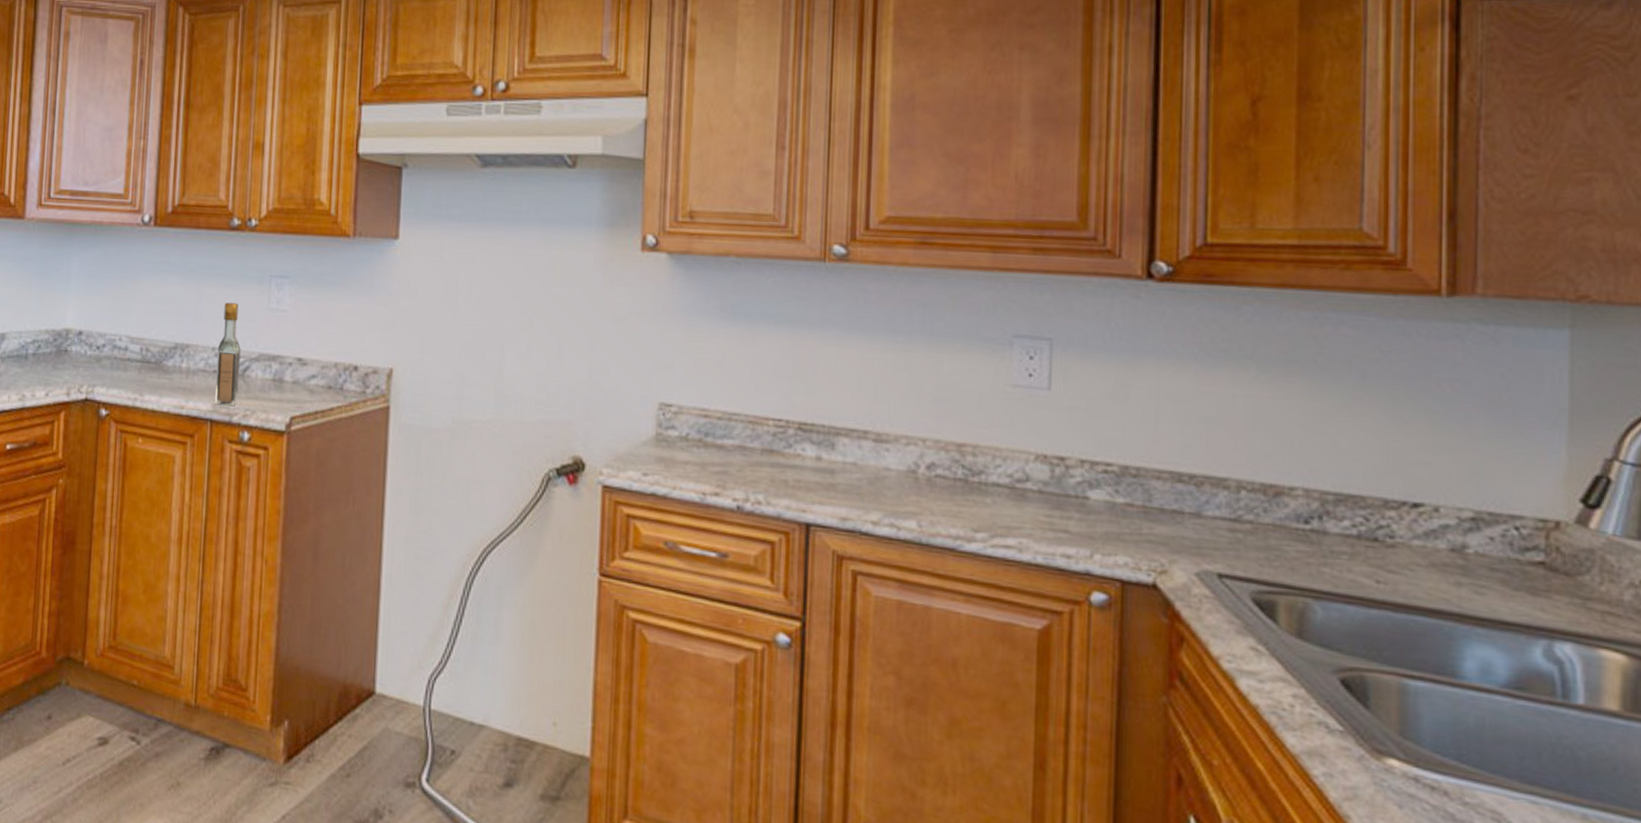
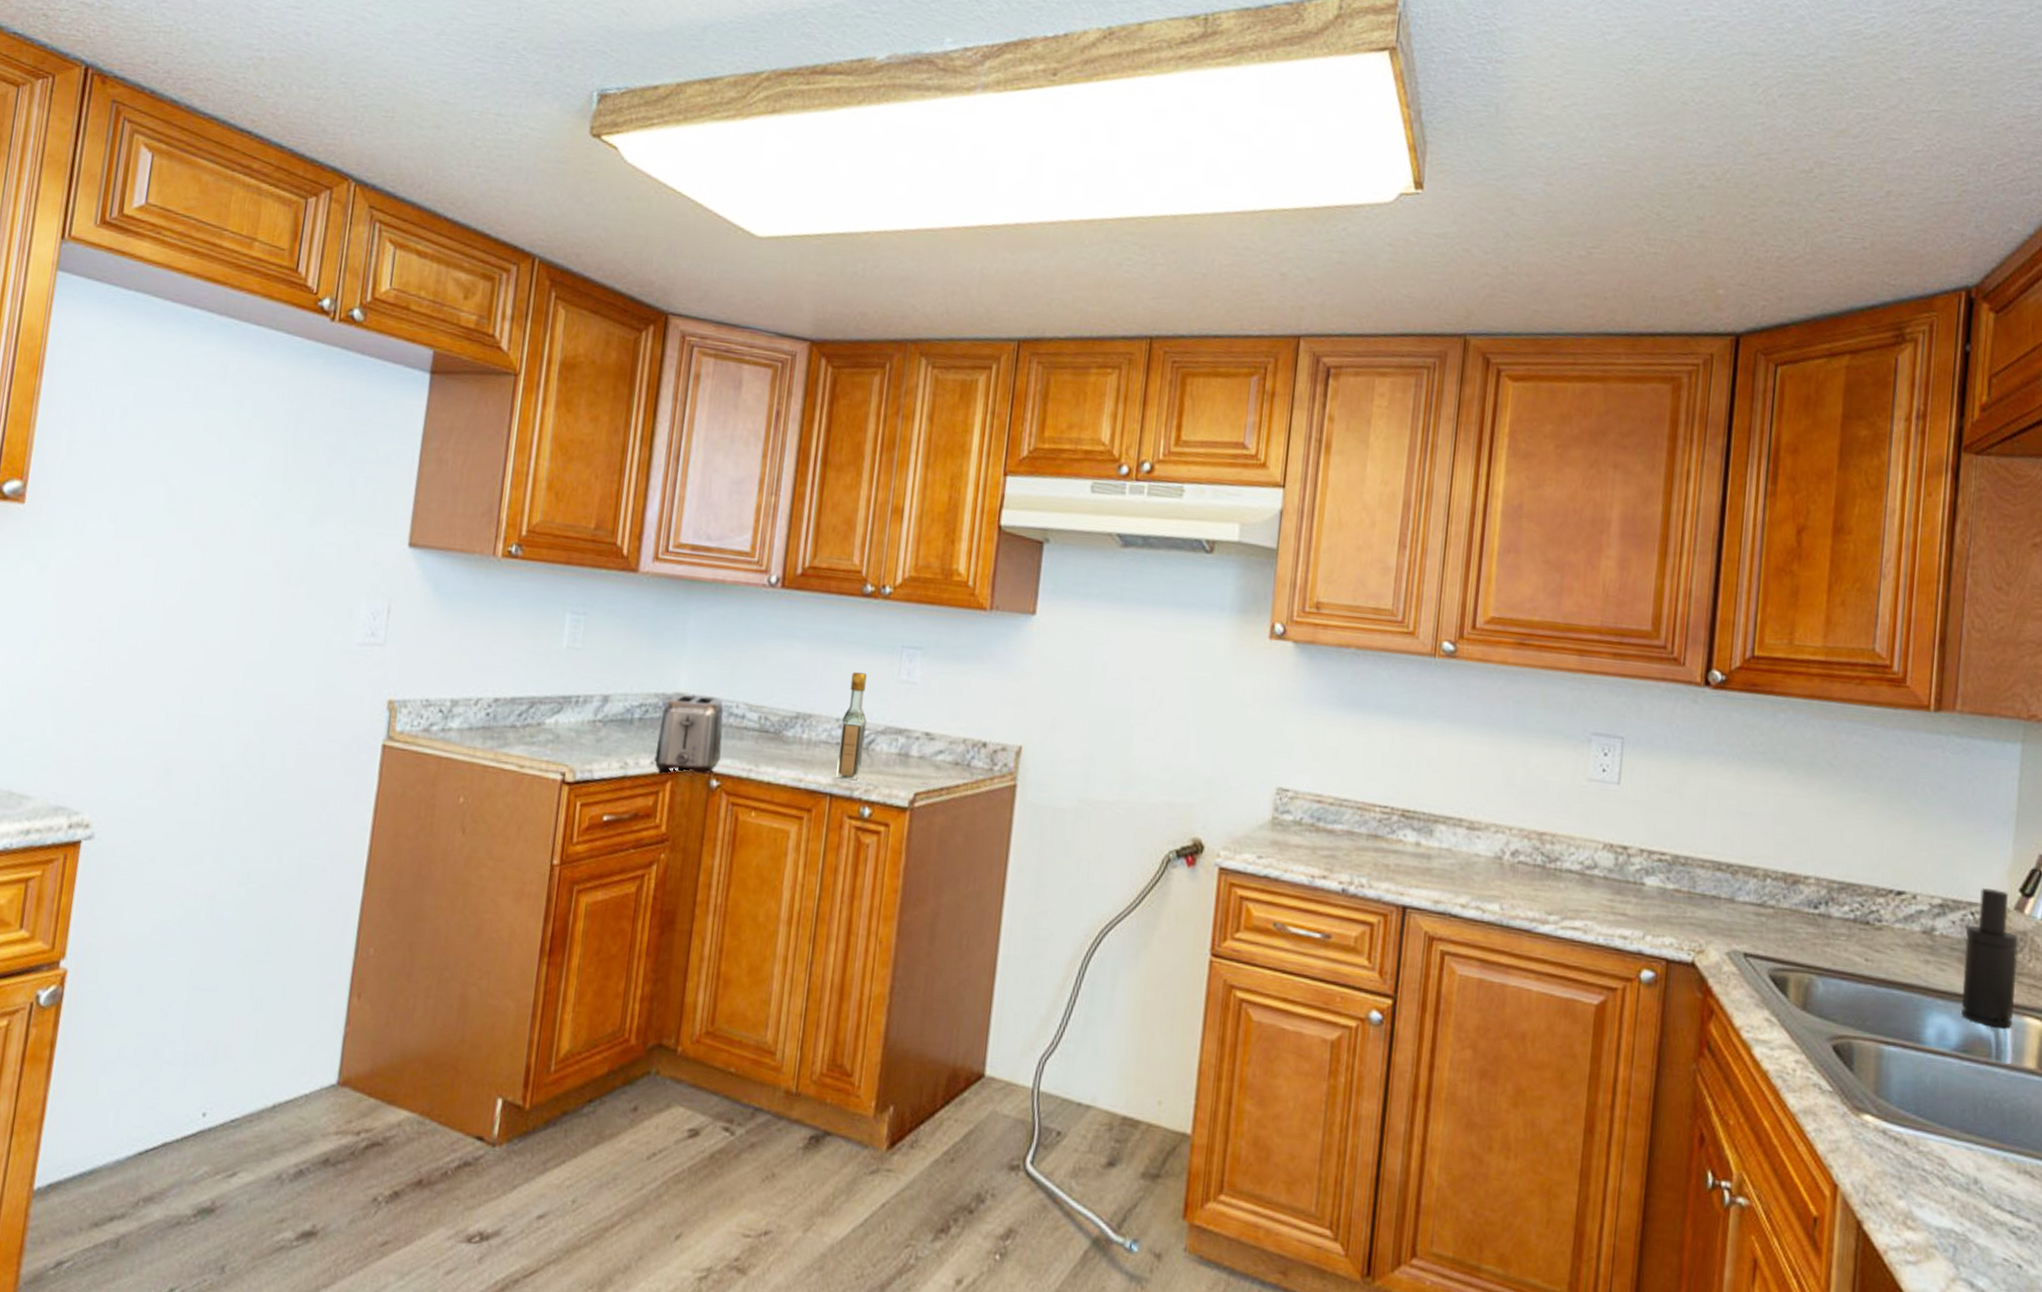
toaster: none [48,329,108,404] -> present [654,693,724,775]
soap dispenser: none [1509,499,1585,662] -> present [1961,888,2019,1028]

